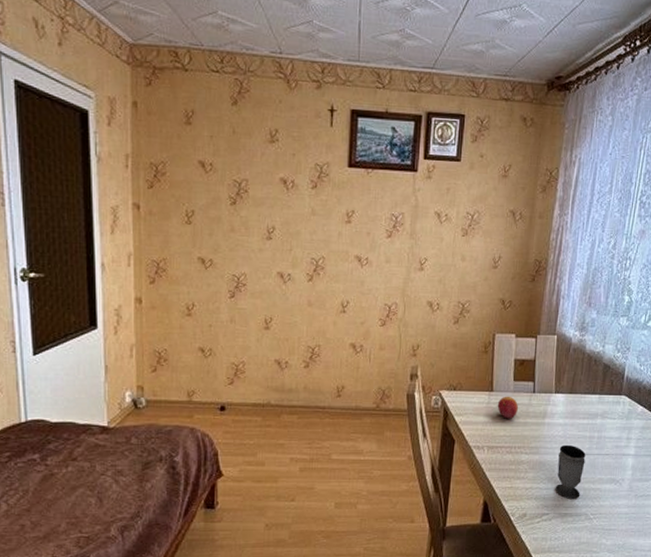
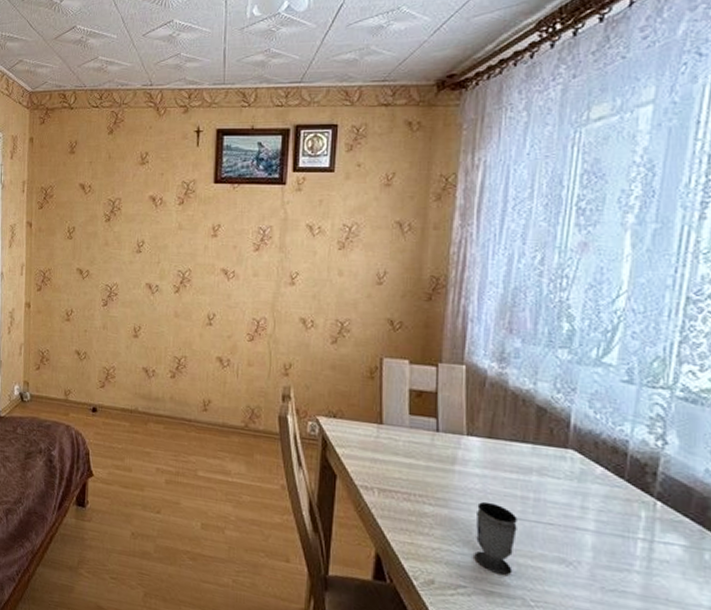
fruit: present [497,396,519,419] -> none [389,431,418,460]

